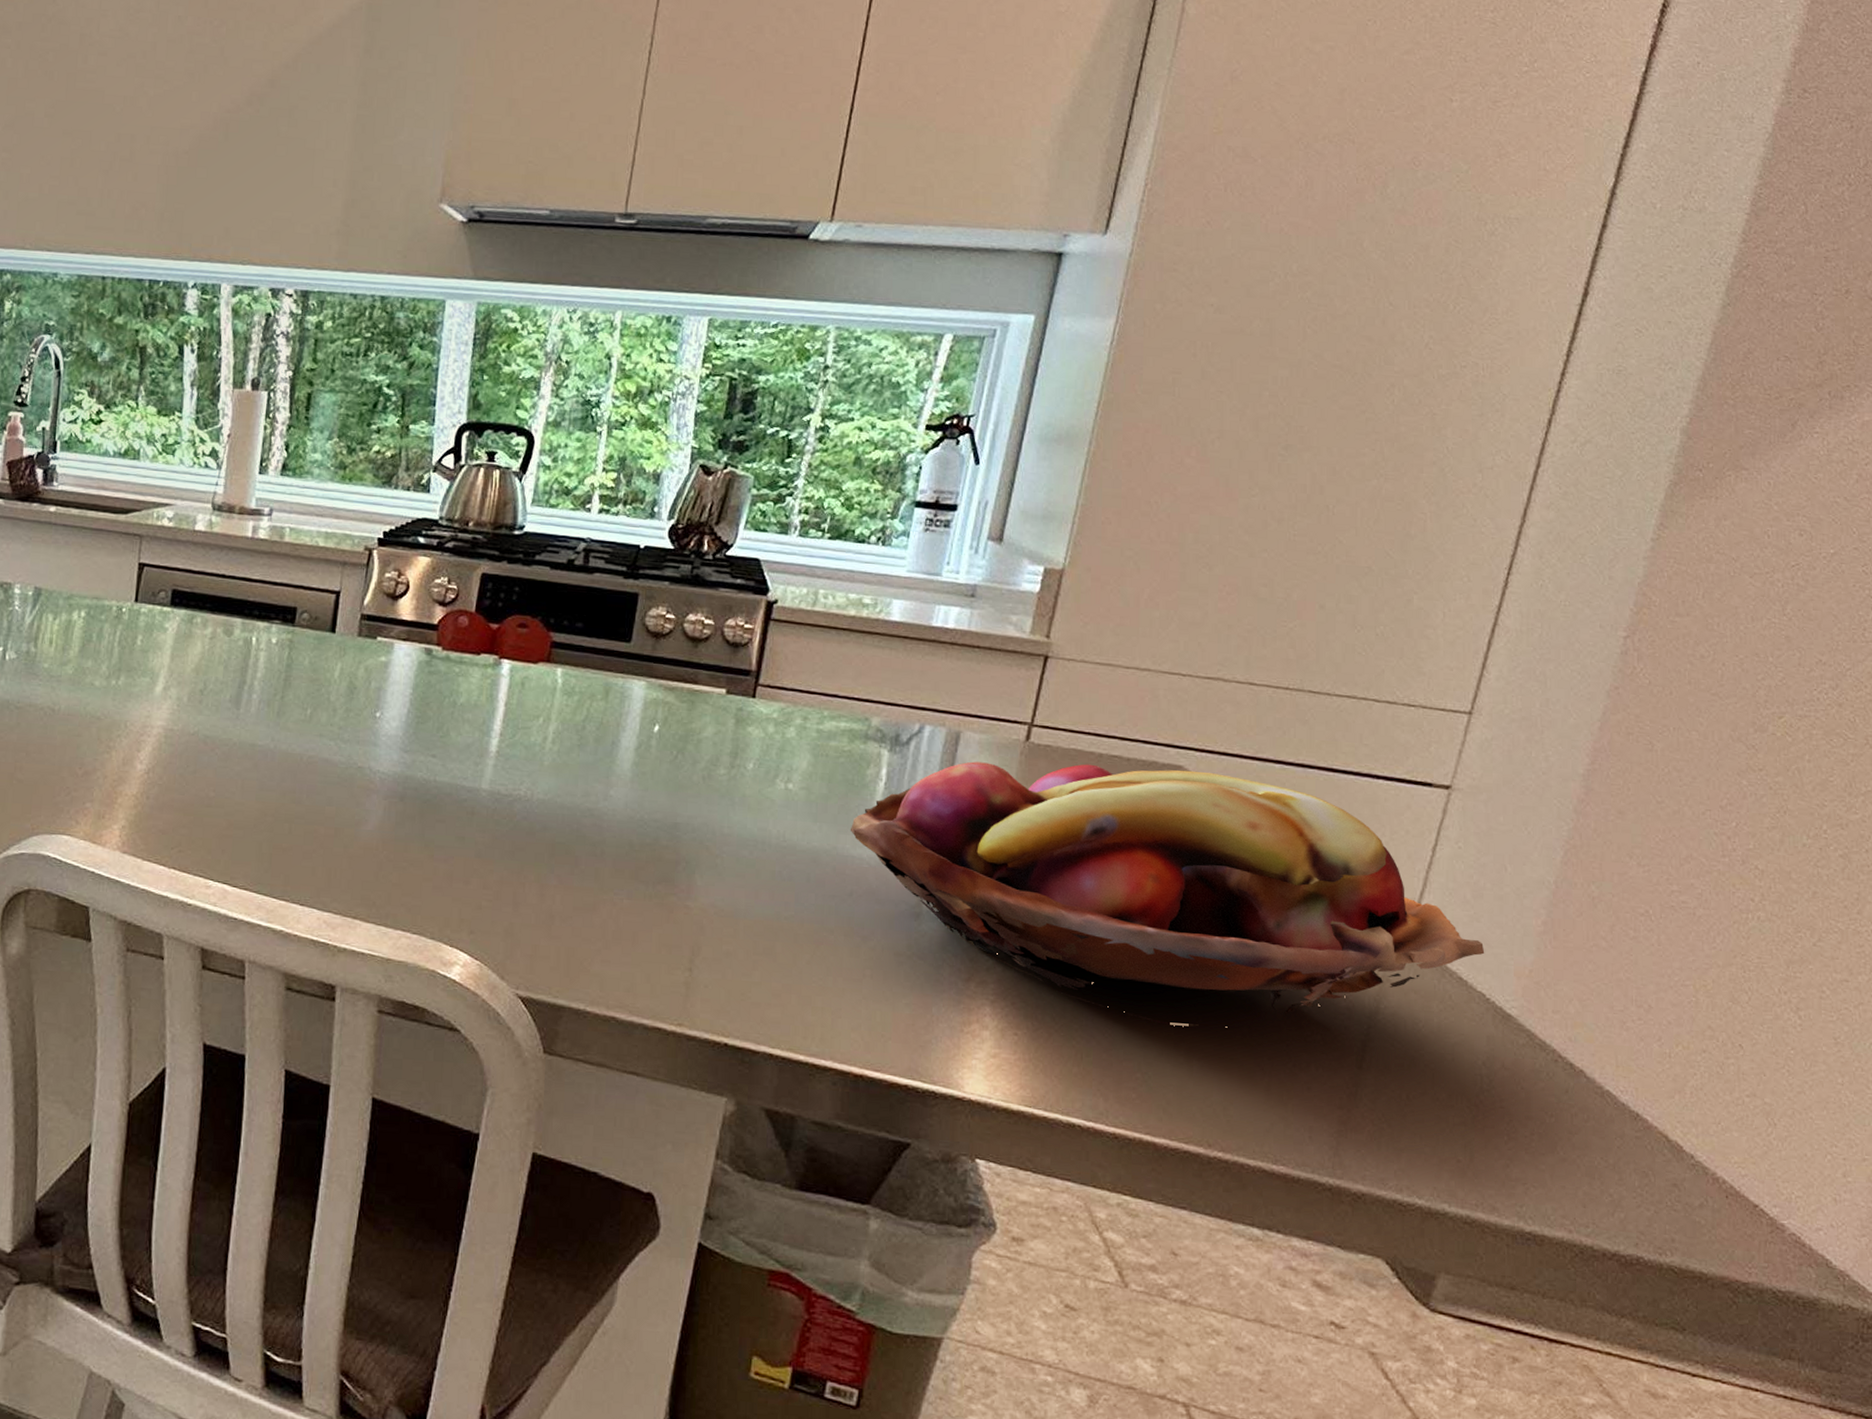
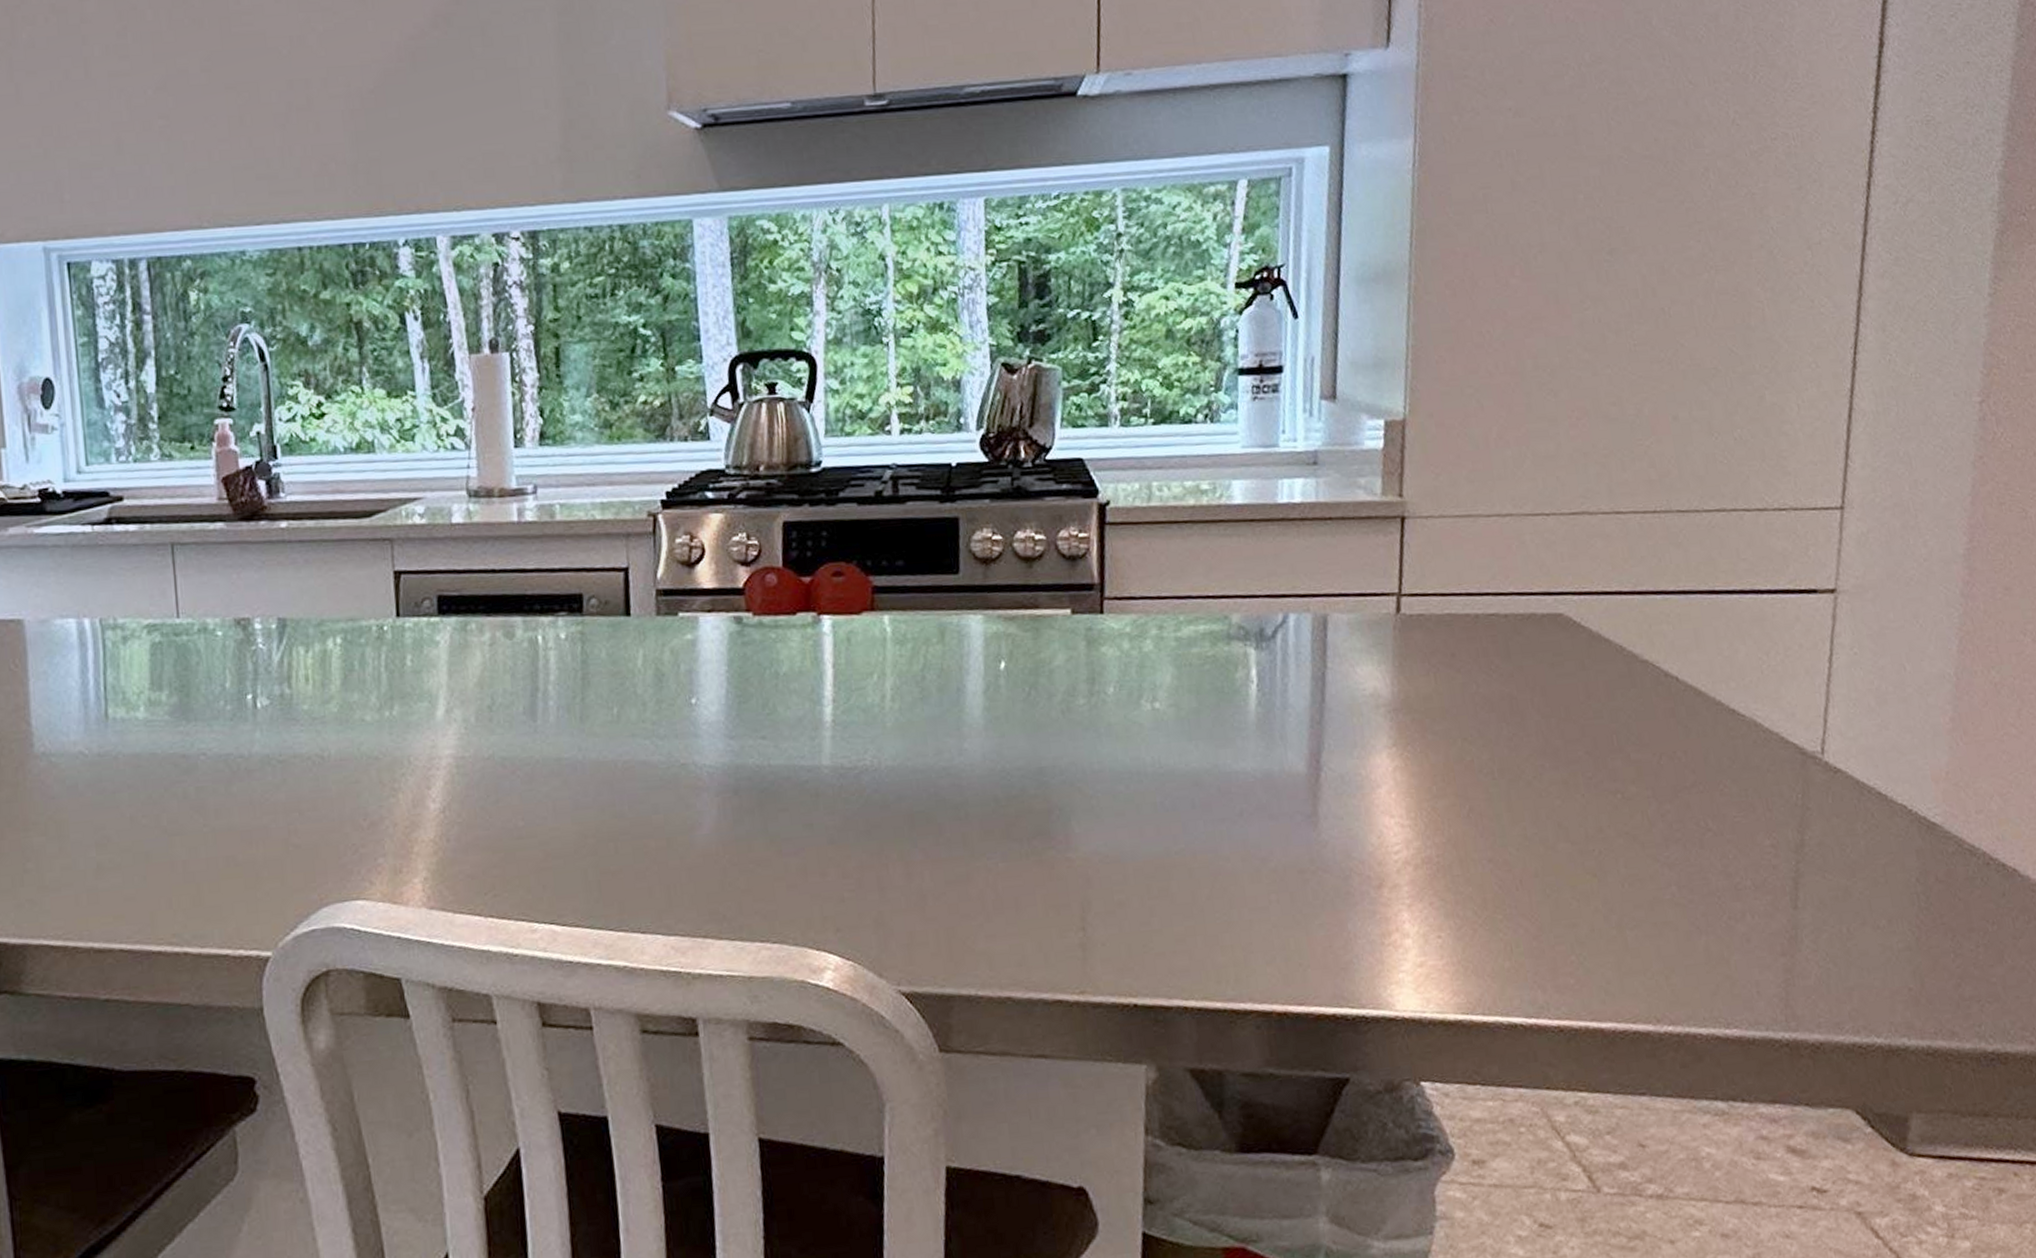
fruit basket: present [850,761,1485,1027] -> none [1228,615,1899,897]

